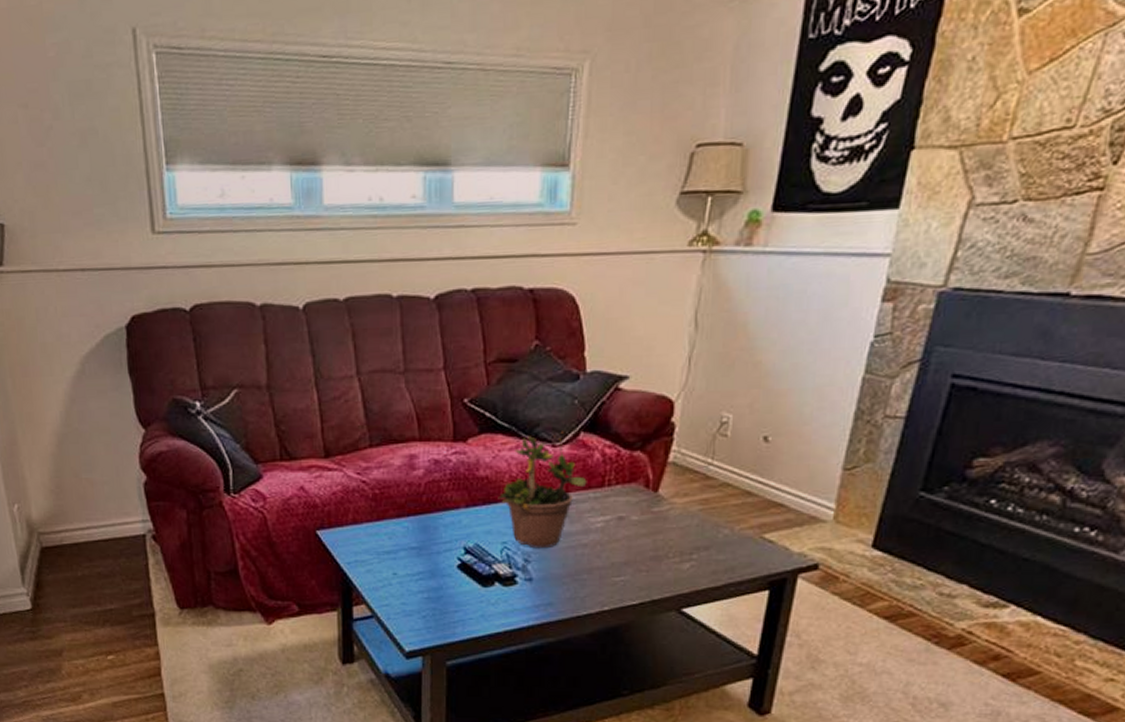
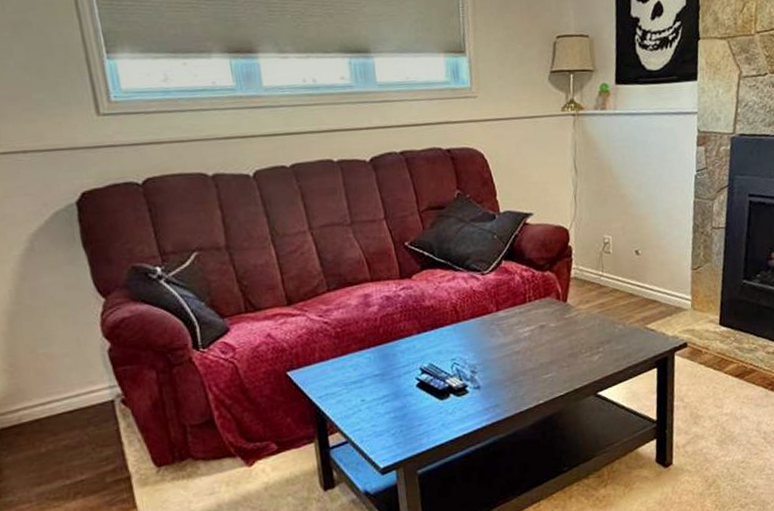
potted plant: present [498,431,587,549] -> none [443,261,513,361]

